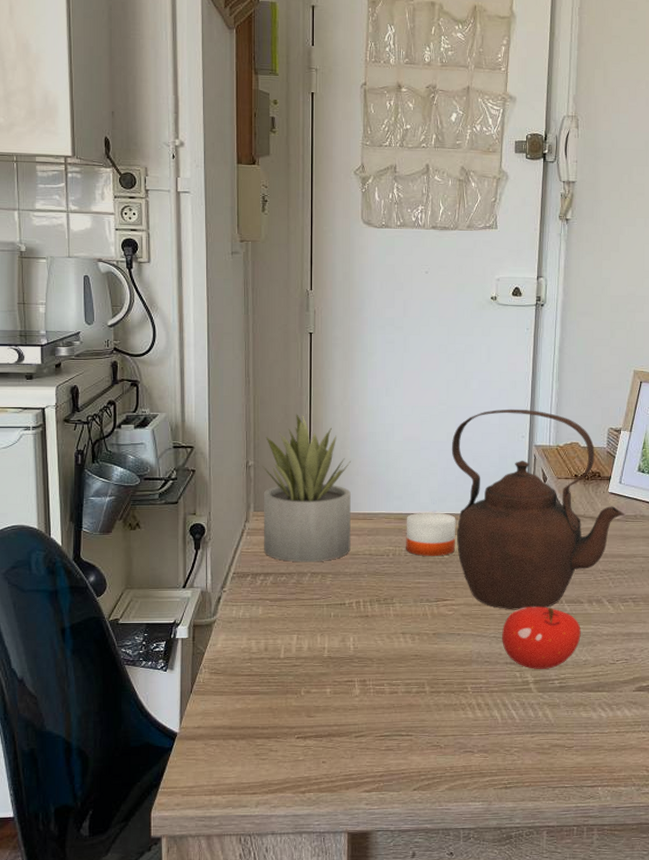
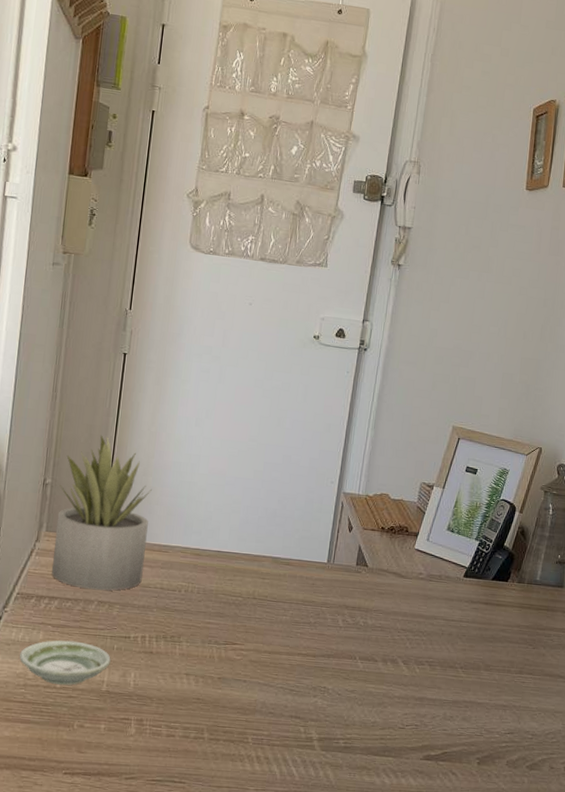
saucer: none [242,612,329,656] -> present [19,640,111,686]
candle: present [406,511,456,557] -> none [199,549,255,598]
teapot: present [451,409,625,610] -> none [252,451,429,663]
fruit: present [502,607,581,669] -> none [289,659,373,727]

